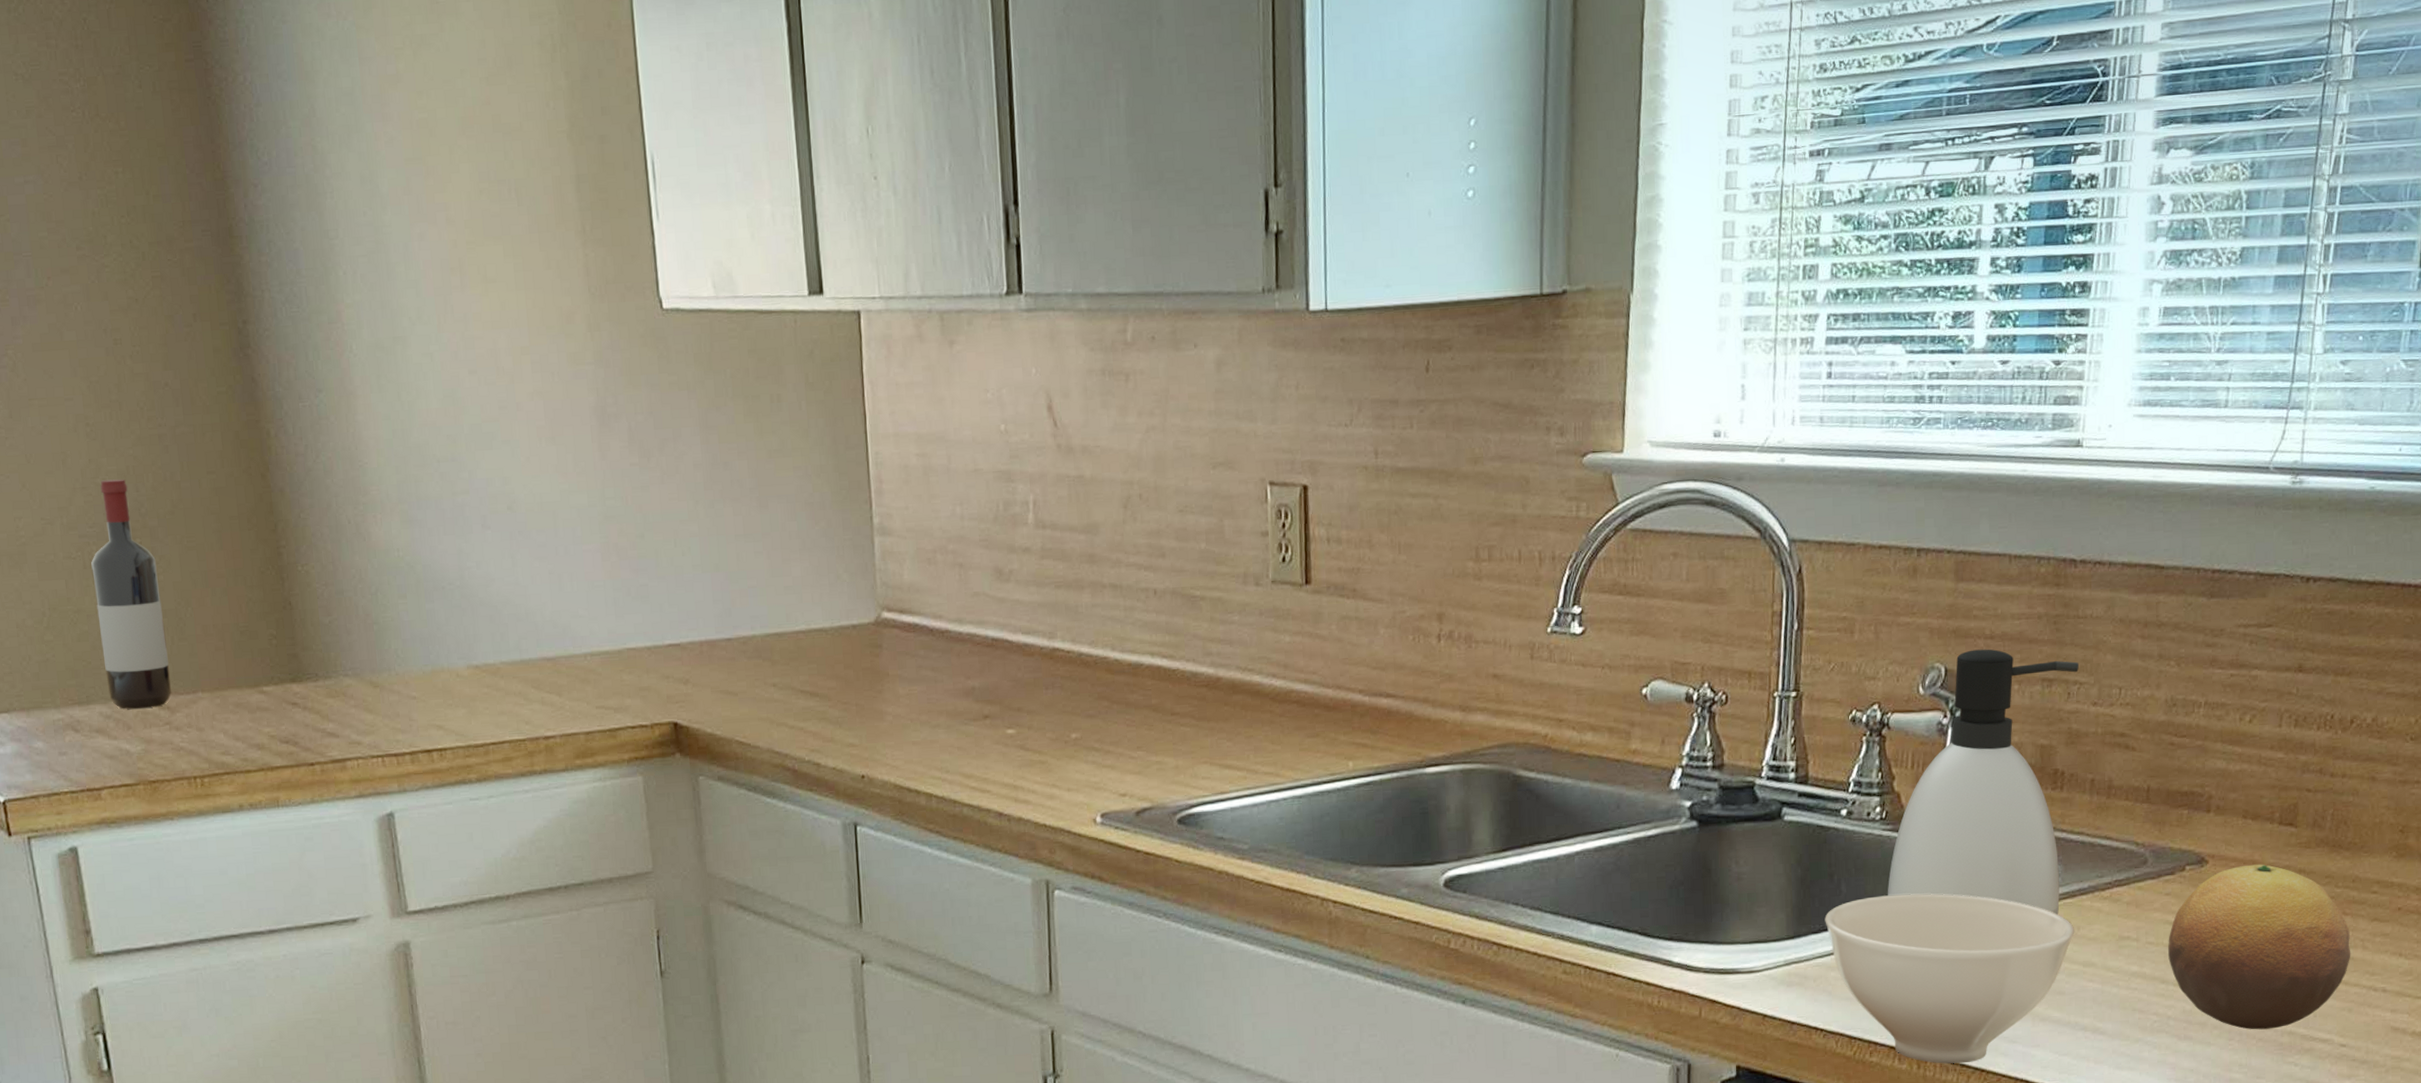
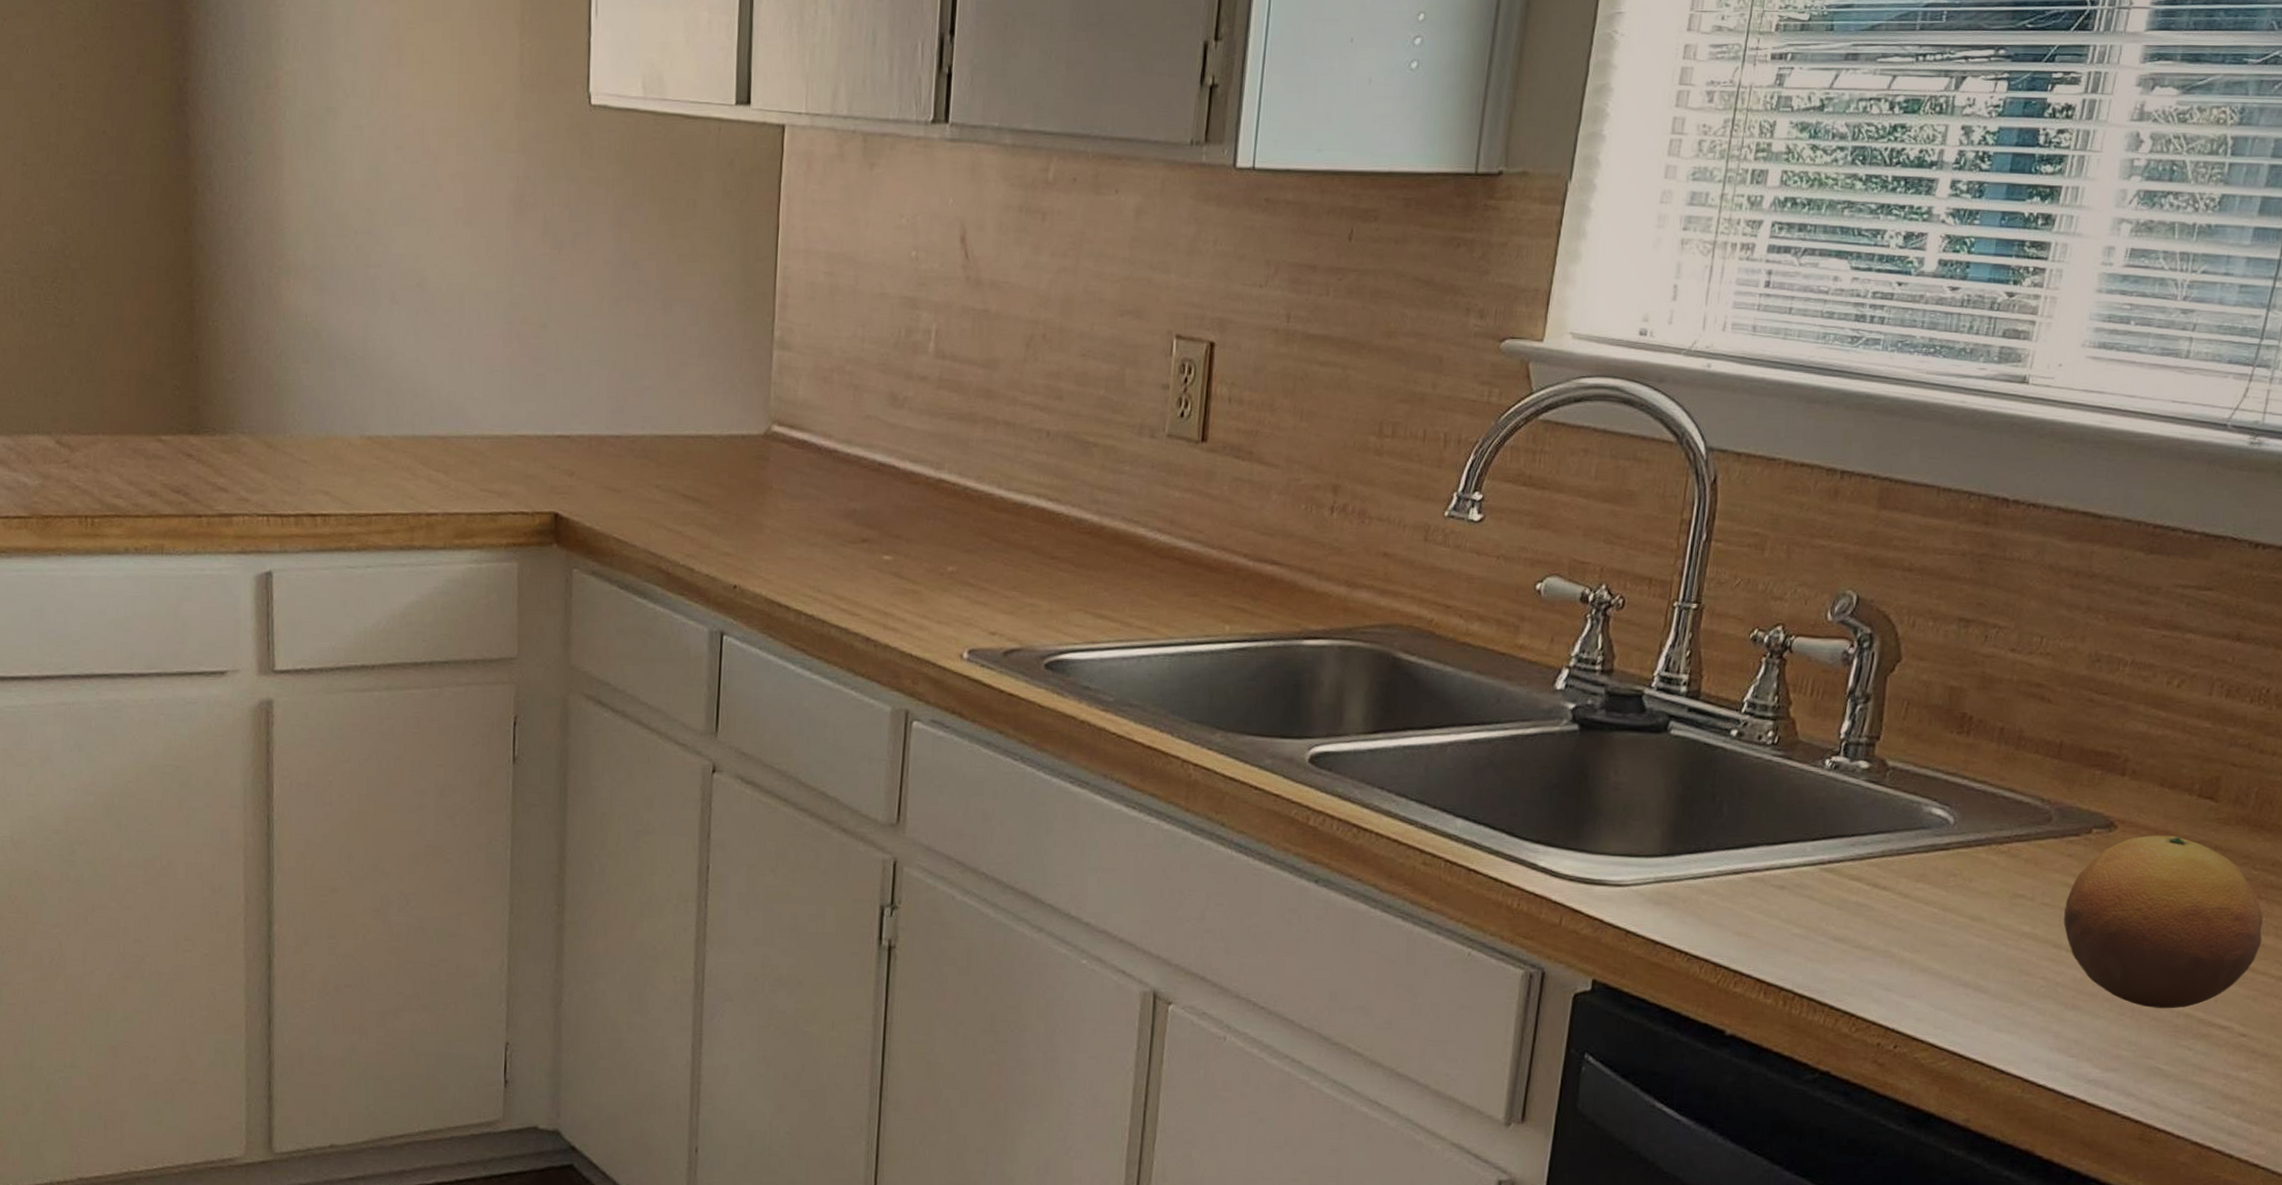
wine bottle: present [91,479,172,709] -> none [12,219,75,444]
bowl: present [1825,893,2075,1064] -> none [1701,822,1967,1006]
soap dispenser: present [1887,649,2079,915] -> none [1770,580,2000,864]

